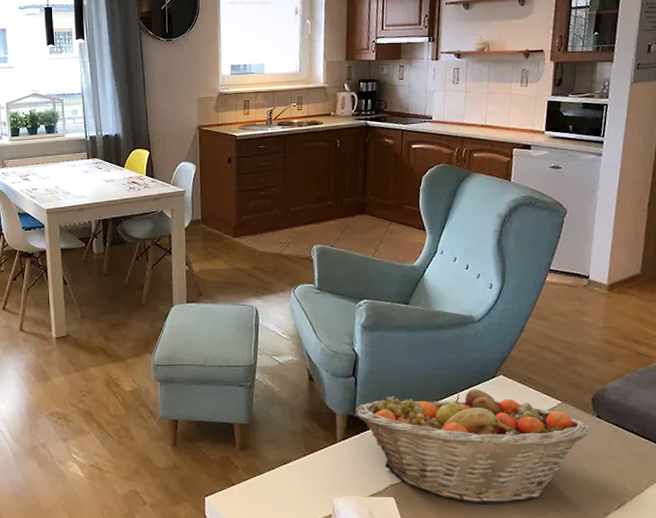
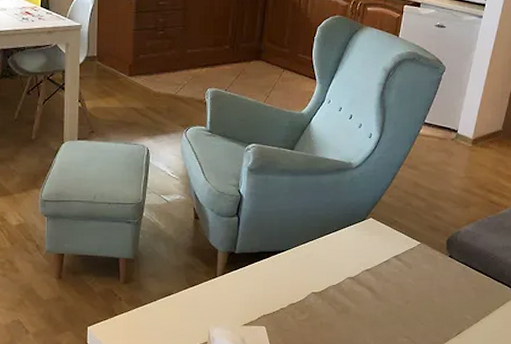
fruit basket: present [356,388,590,505] -> none [237,229,442,332]

